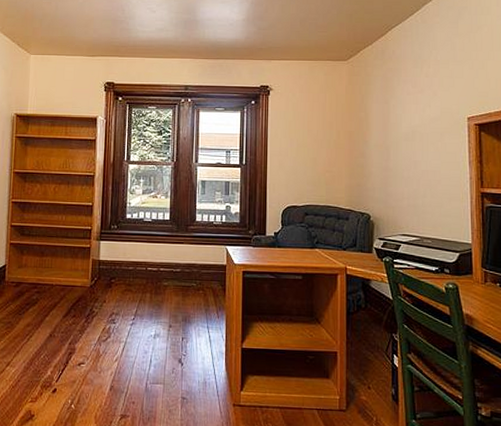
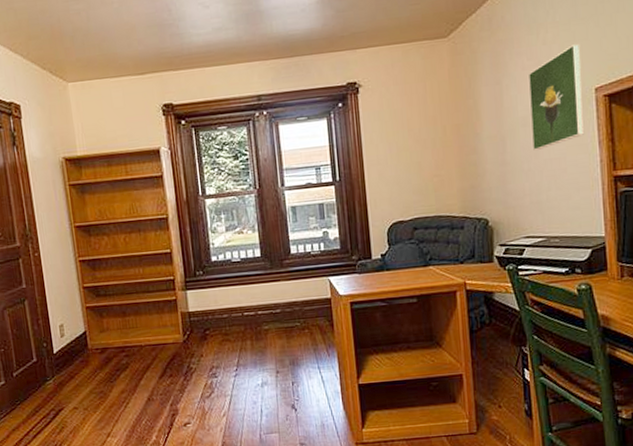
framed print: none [411,80,458,162] -> present [527,44,585,150]

